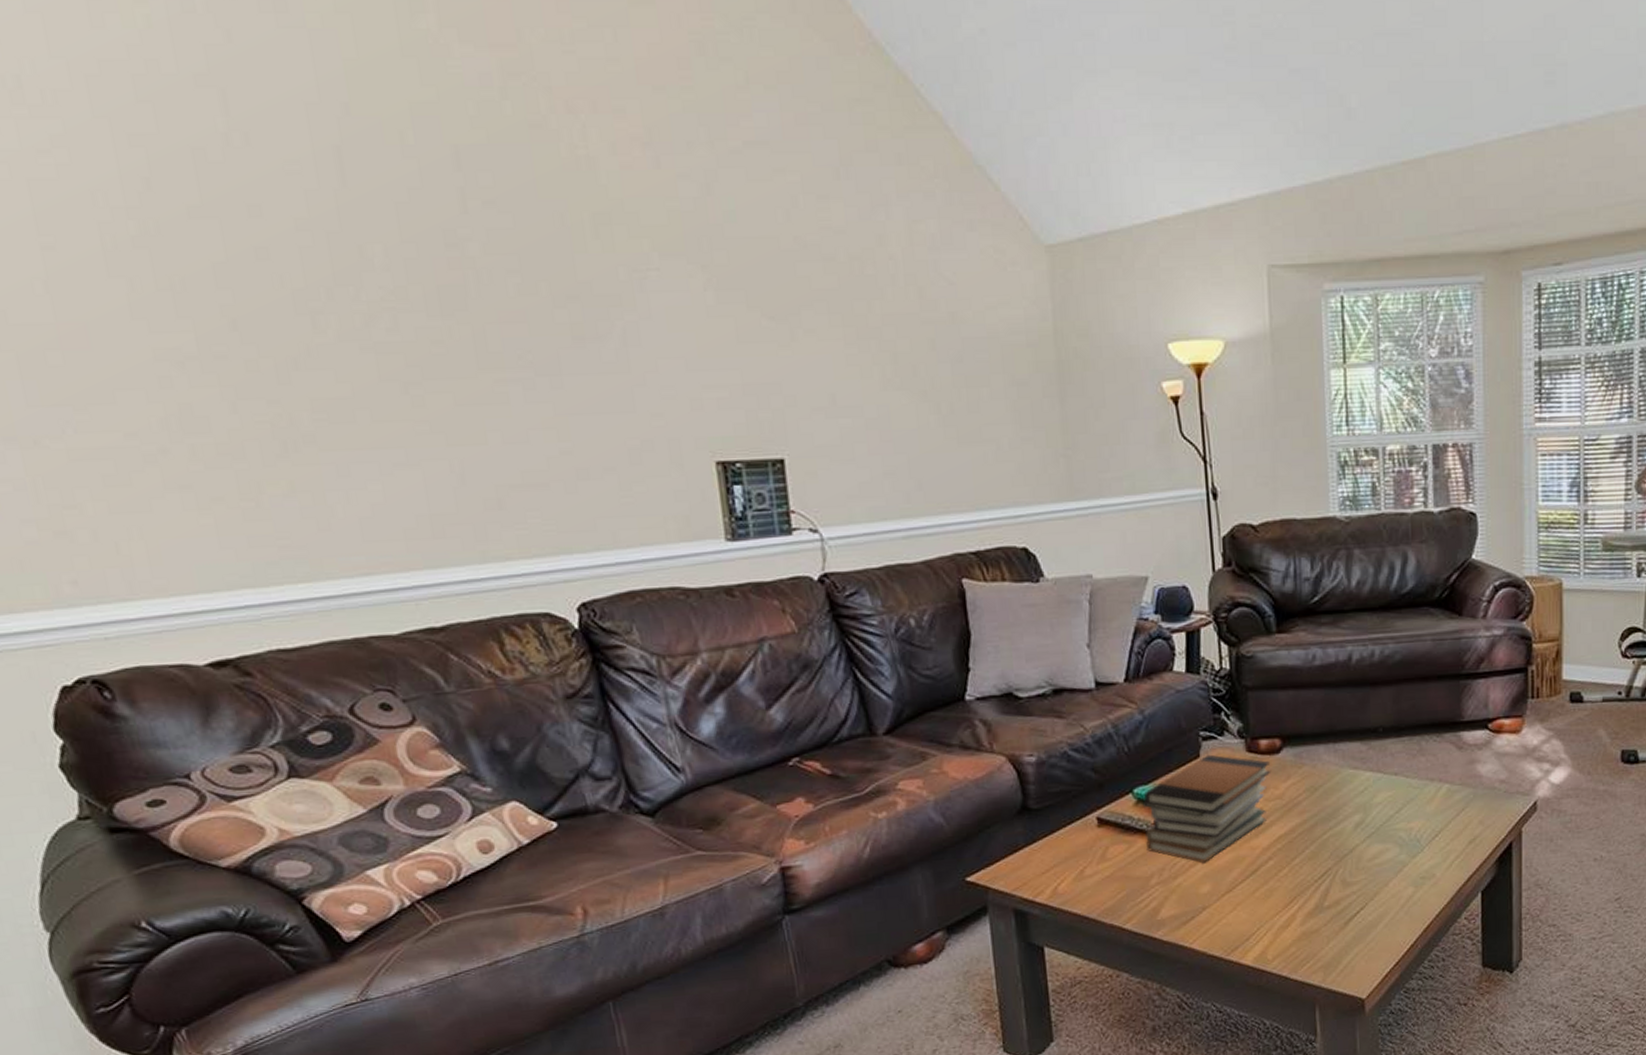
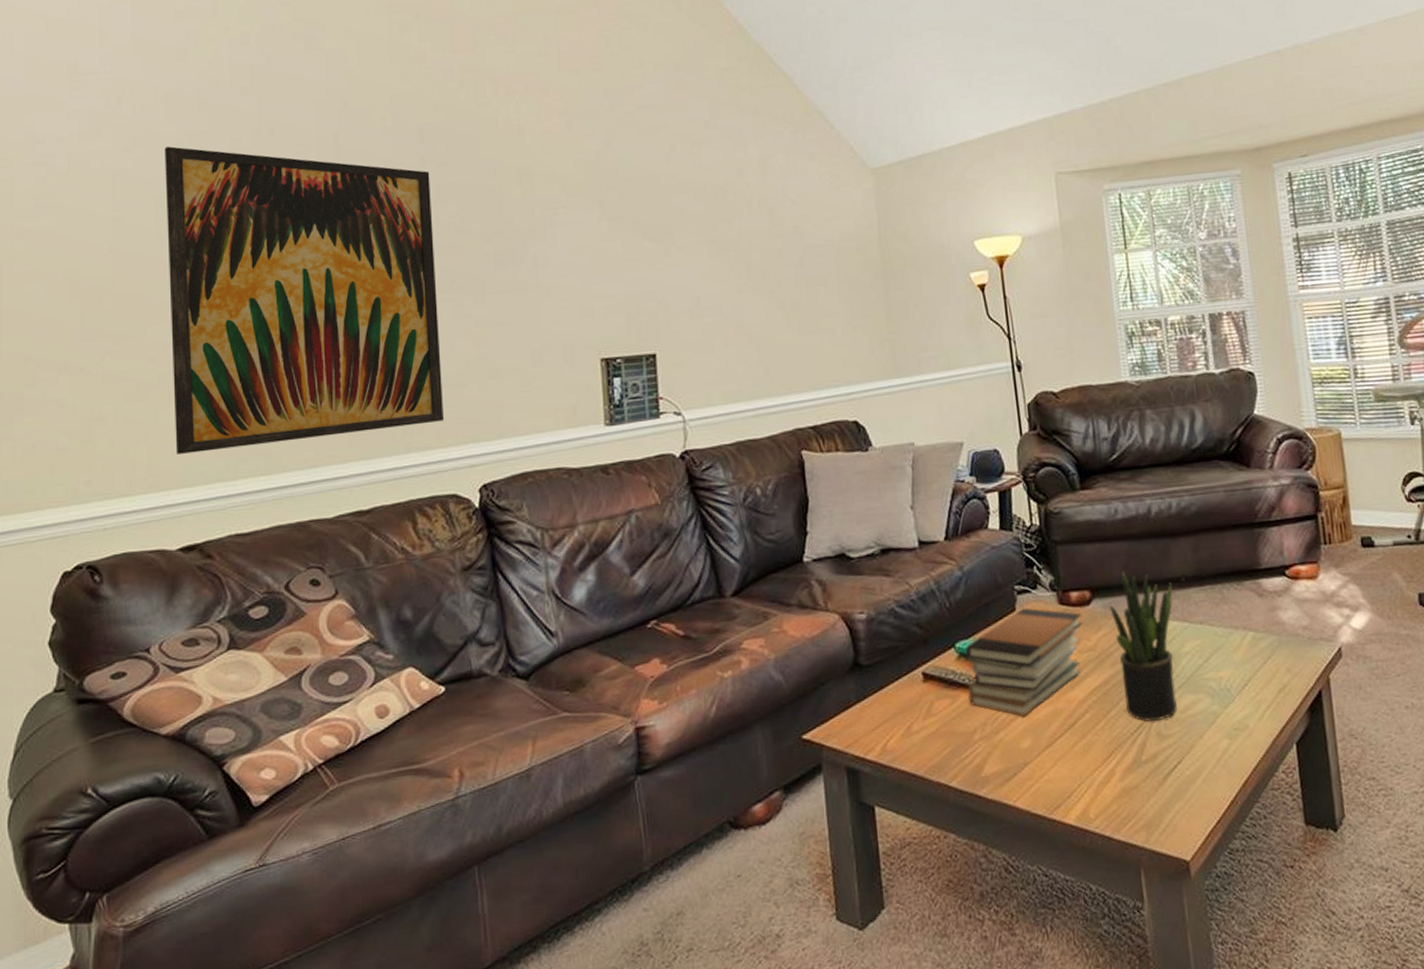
wall art: none [97,151,526,553] -> present [164,146,445,454]
potted plant: none [1301,720,1369,869] -> present [1110,571,1177,722]

